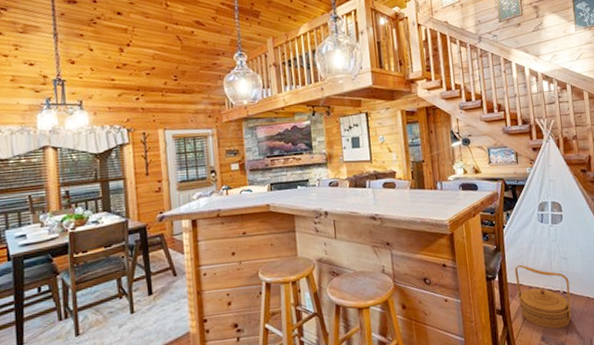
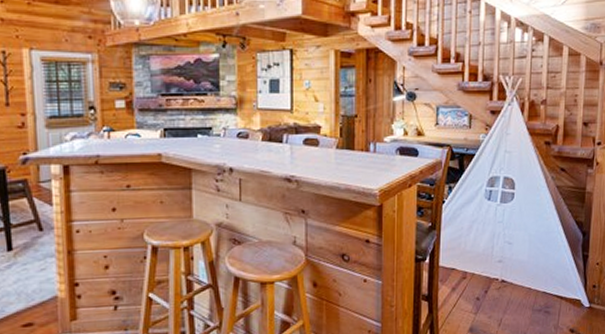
basket: present [515,264,572,329] -> none [449,246,510,320]

